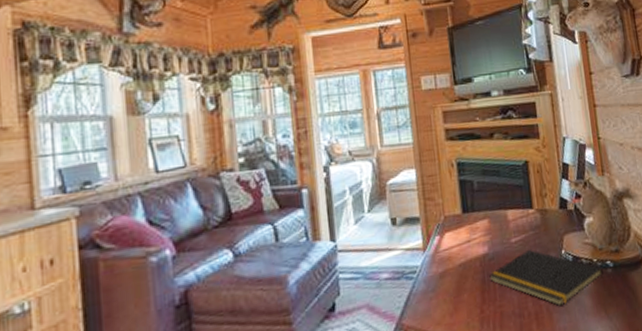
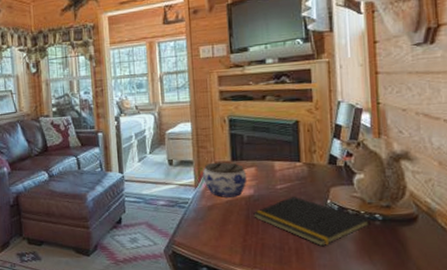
jar: none [431,215,481,260] -> present [203,162,247,197]

